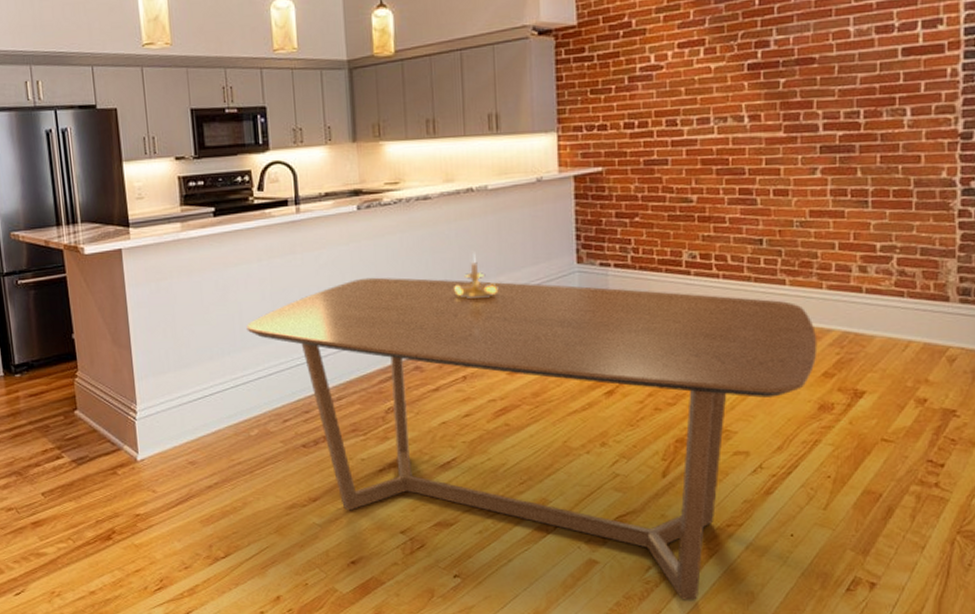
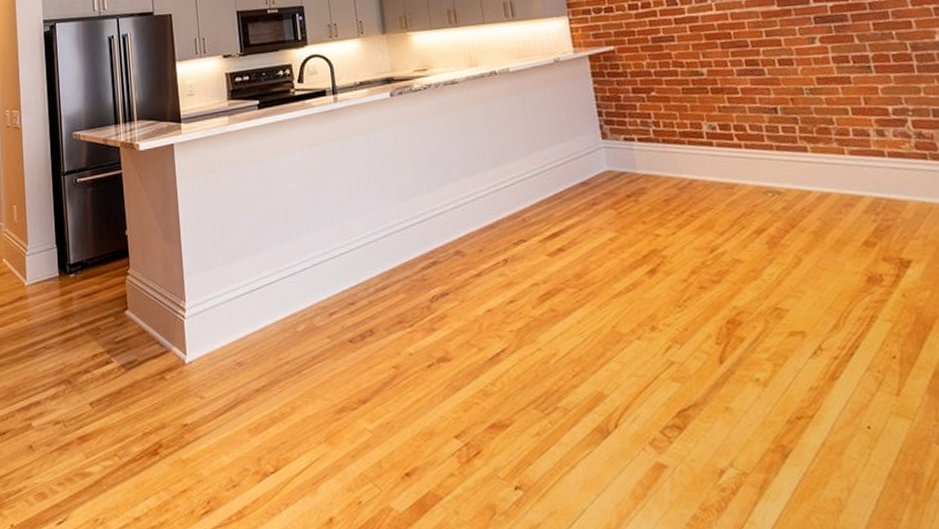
dining table: present [246,277,818,600] -> none [291,160,854,511]
candle holder: present [454,252,501,300] -> none [487,132,532,180]

